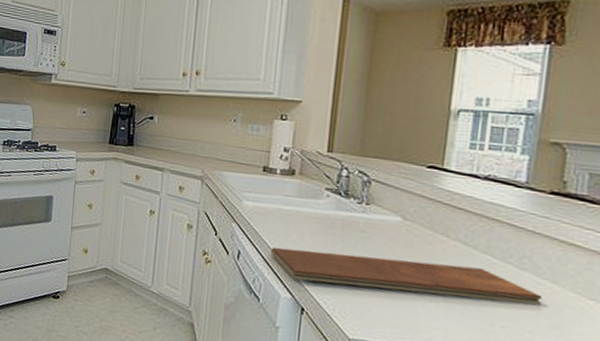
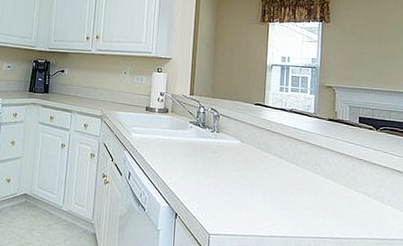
chopping board: present [271,247,541,305] -> none [153,168,328,198]

